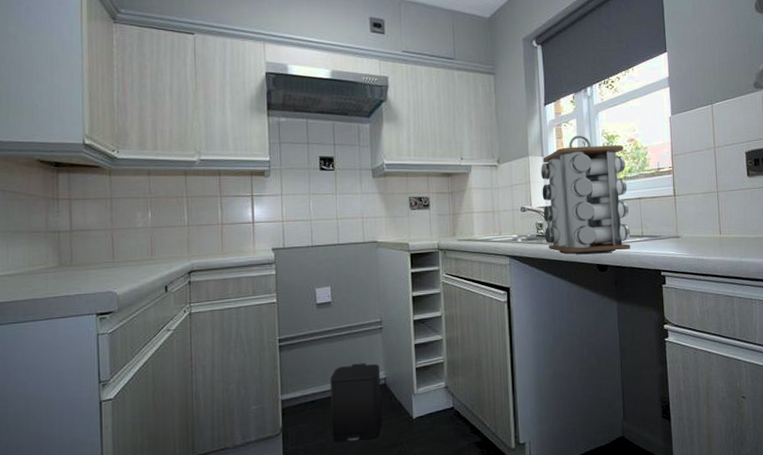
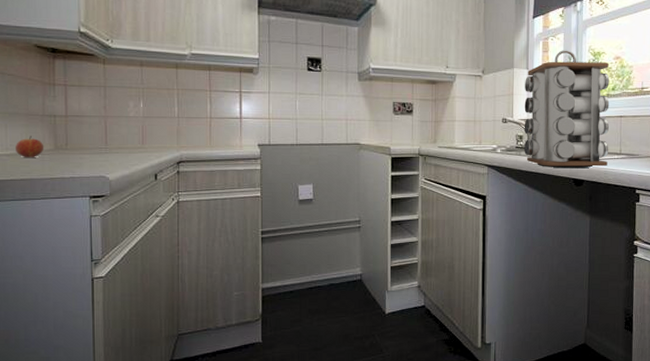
fruit: none [16,254,48,278] -> present [14,136,44,158]
pedal bin: present [330,363,382,442] -> none [309,259,357,331]

